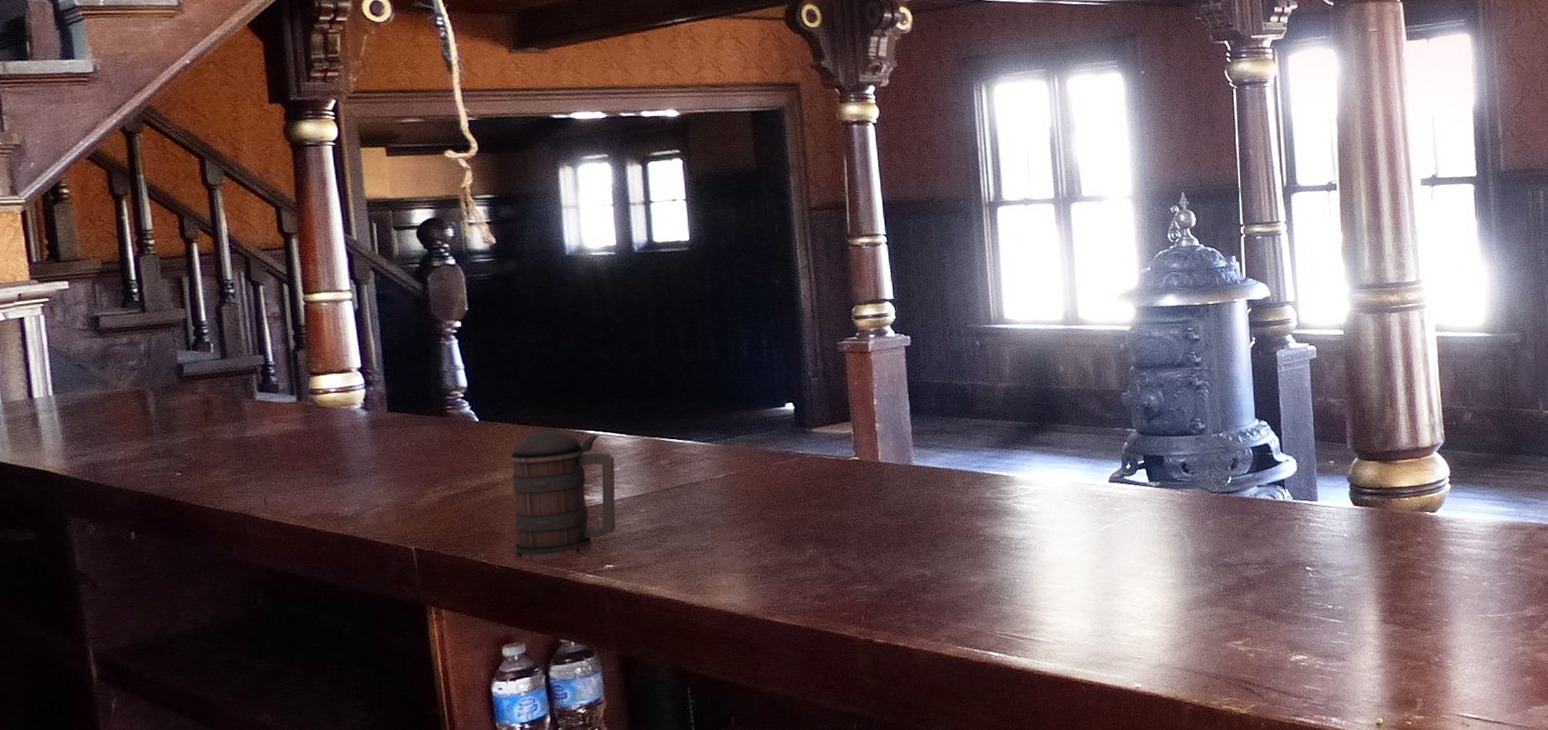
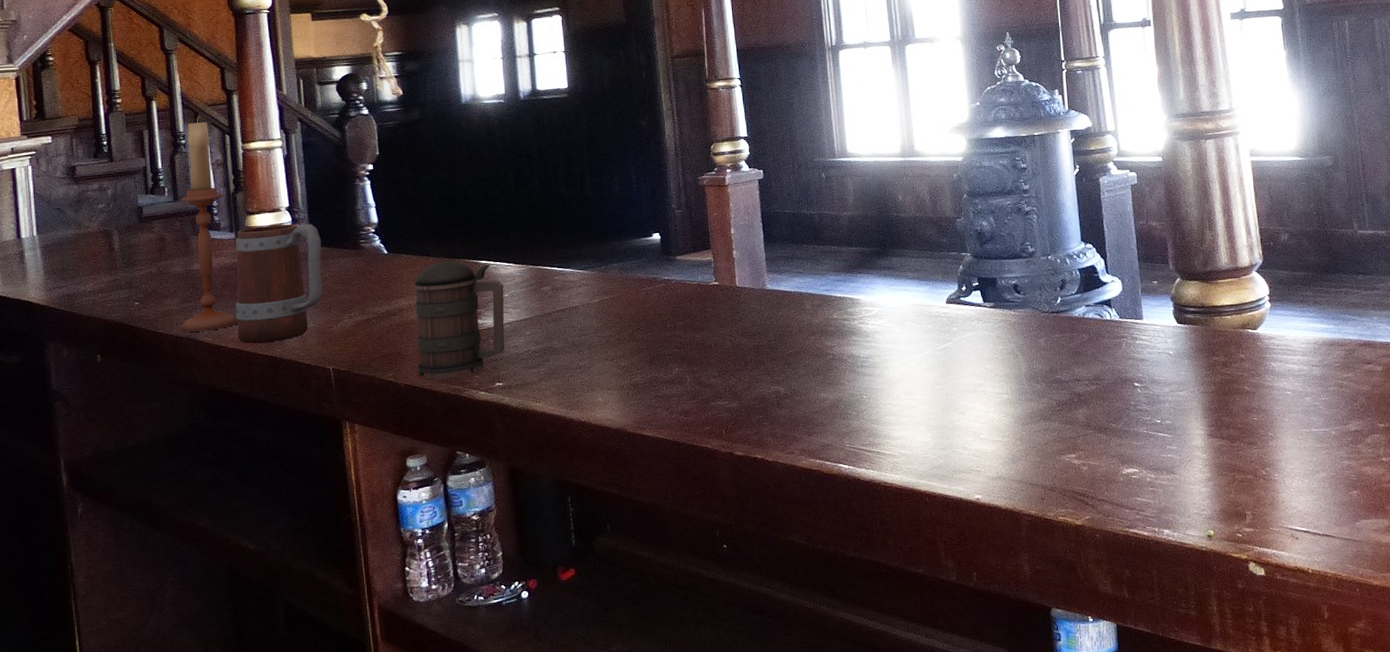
candlestick: none [229,262,302,507] -> present [178,116,238,332]
beer mug: none [297,386,402,520] -> present [235,223,322,343]

